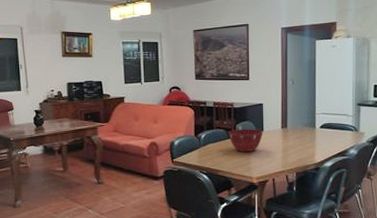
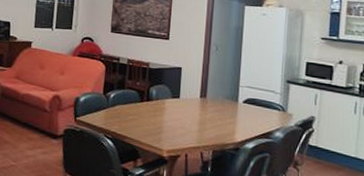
mixing bowl: present [227,129,263,153] -> none [139,92,180,121]

